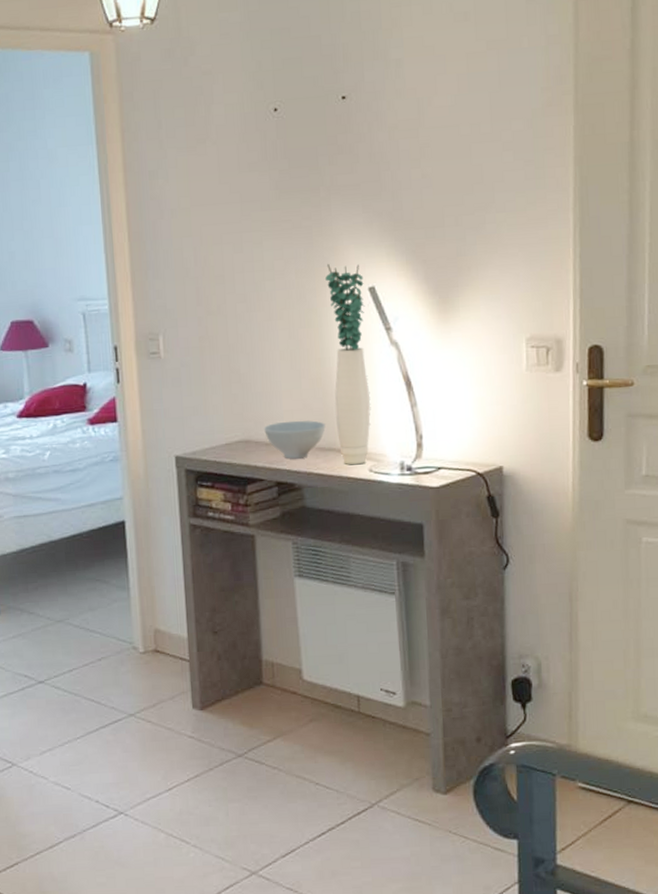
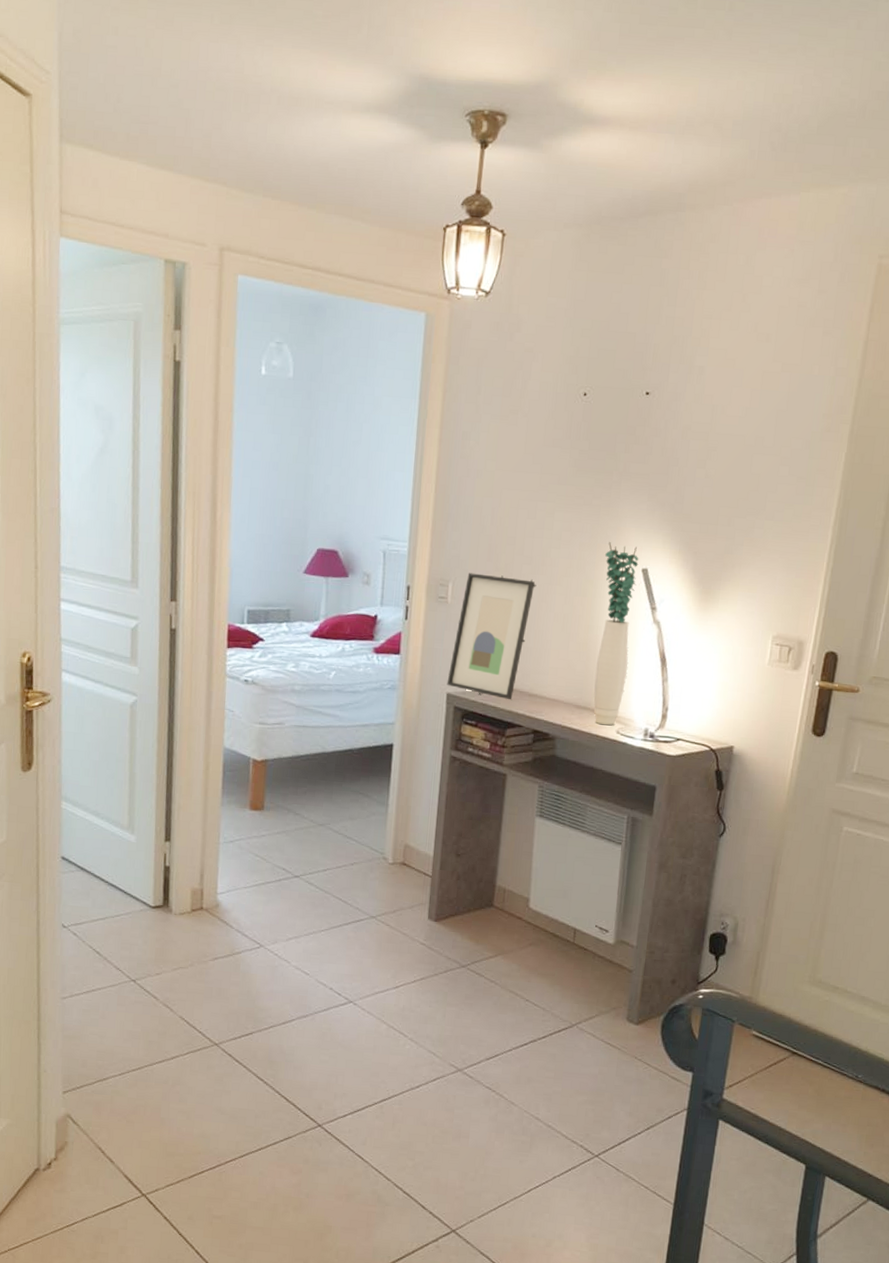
picture frame: none [173,318,255,453] -> present [446,573,537,699]
bowl: present [263,420,326,459] -> none [529,677,585,713]

